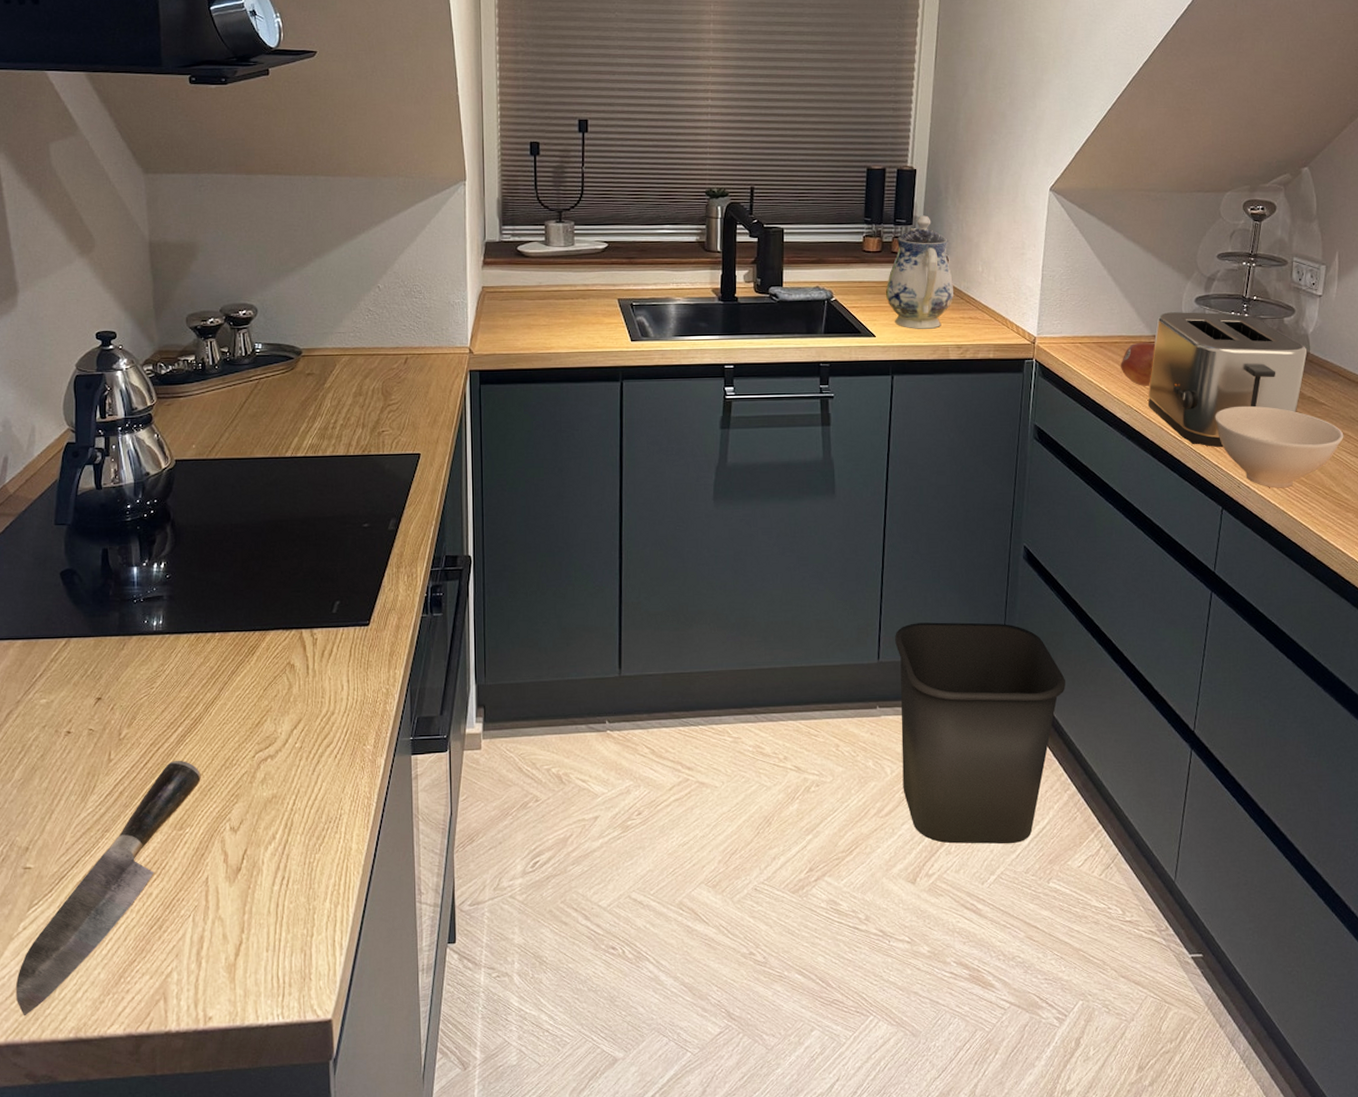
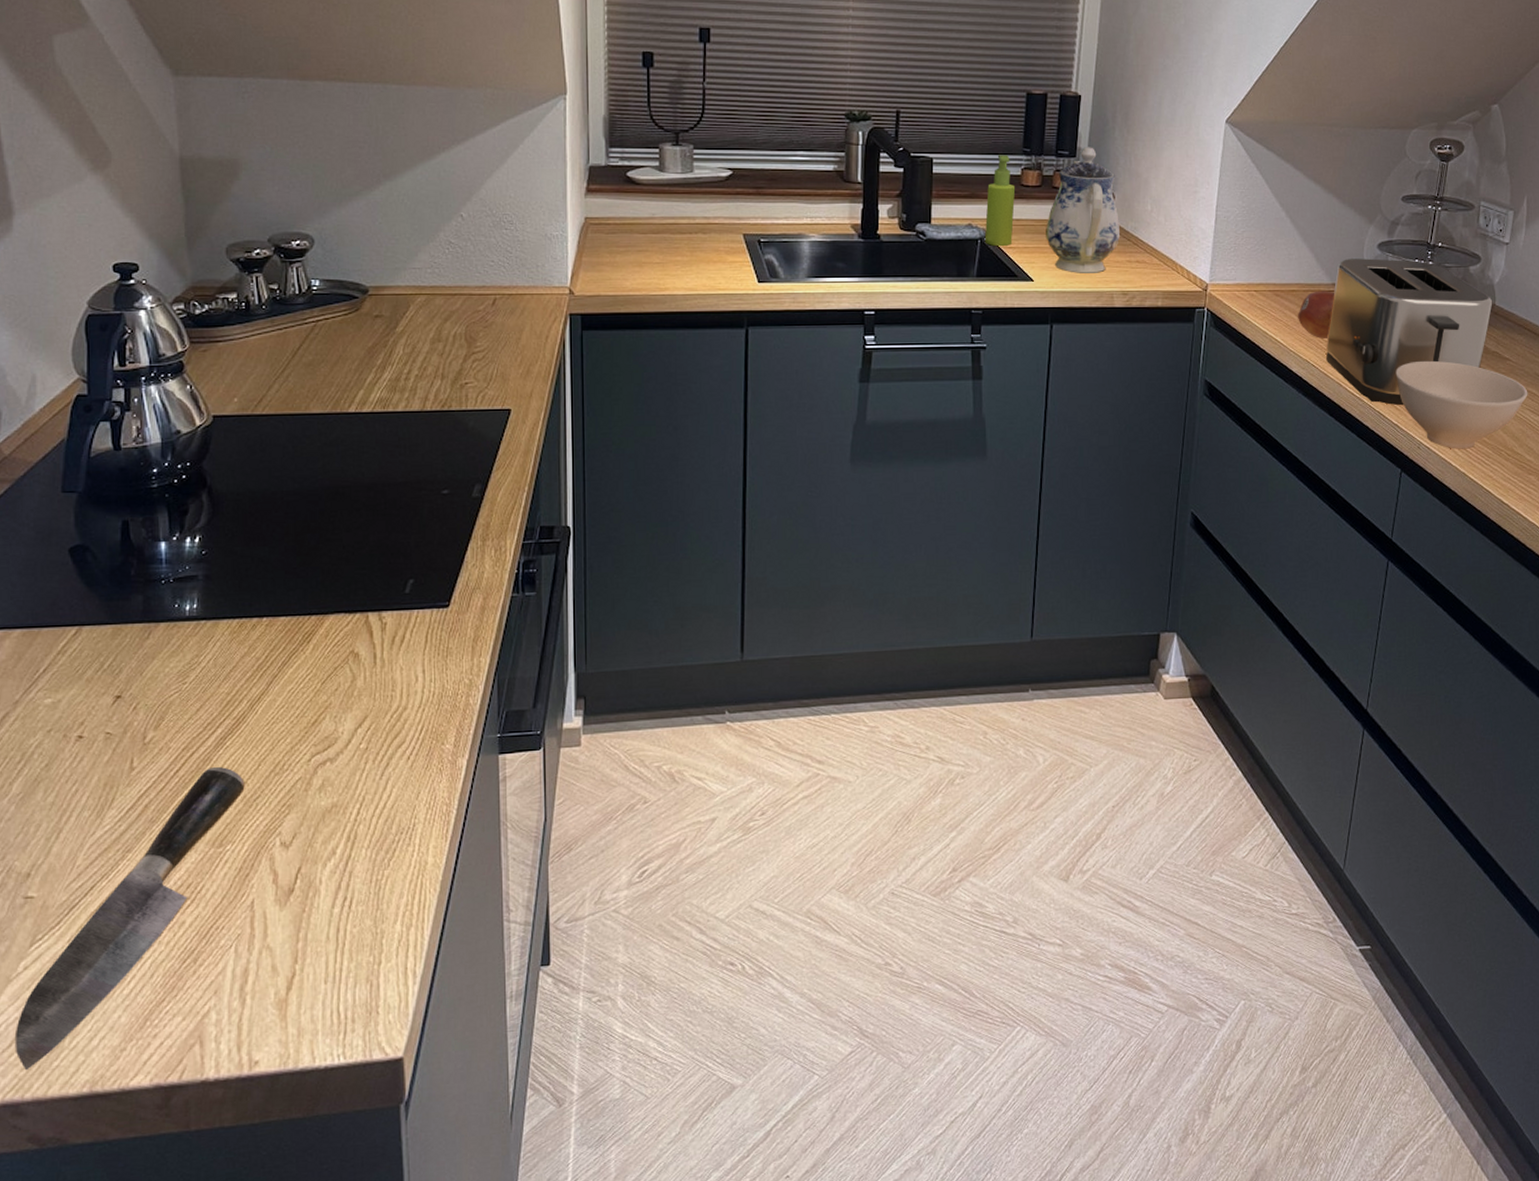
soap dispenser: none [831,224,858,307] -> present [984,155,1016,247]
waste bin: present [895,622,1065,844] -> none [1050,596,1233,836]

